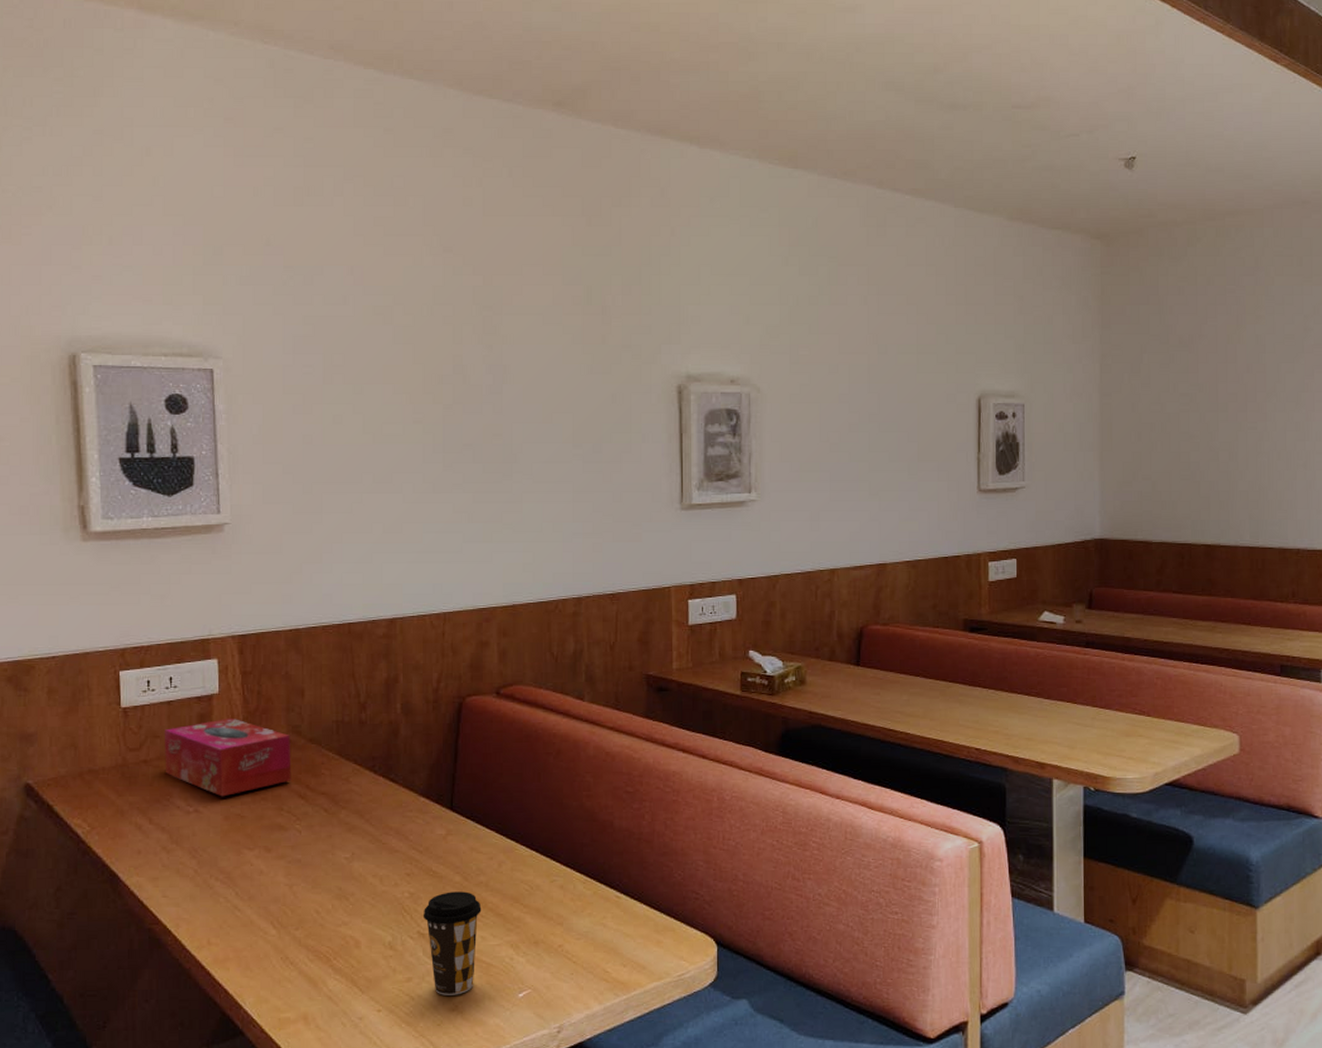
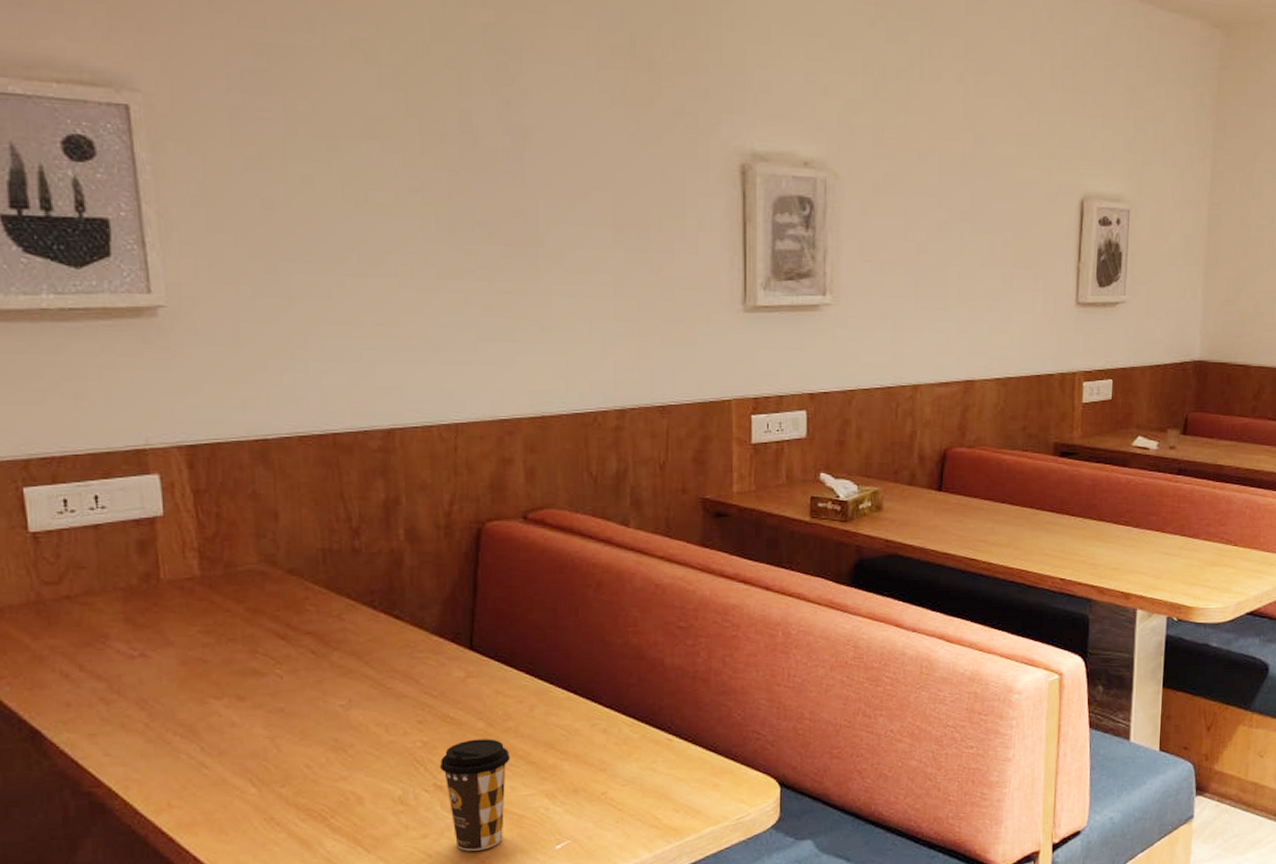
tissue box: present [164,717,291,797] -> none [91,545,267,639]

